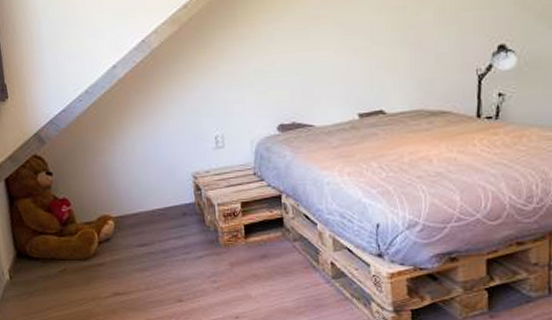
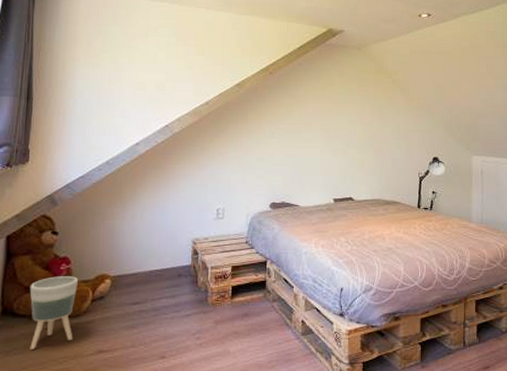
planter: none [37,218,88,291] -> present [29,276,78,349]

